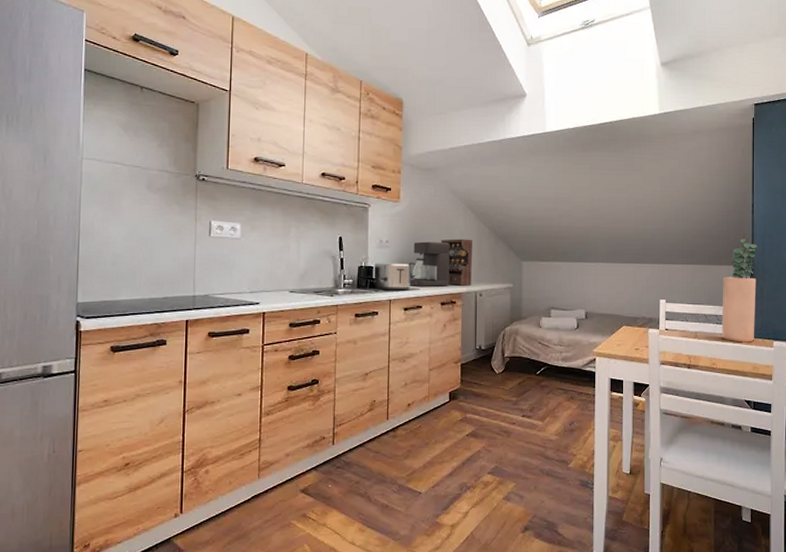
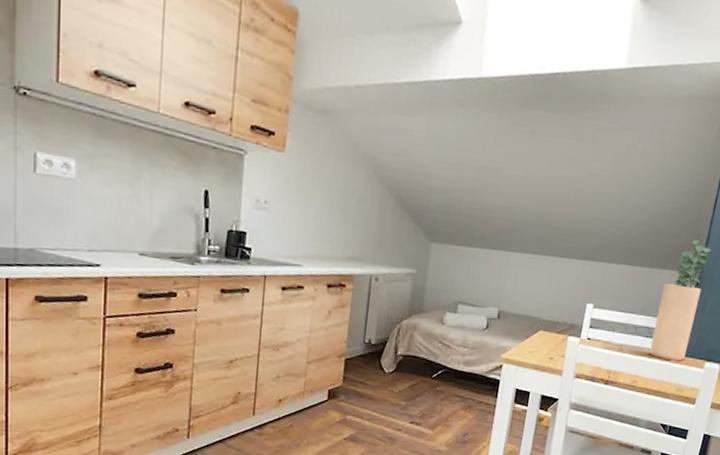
toaster: present [373,263,411,291] -> none [245,228,294,266]
coffee maker: present [408,241,450,287] -> none [290,205,345,266]
spice rack: present [441,239,472,286] -> none [333,206,373,267]

